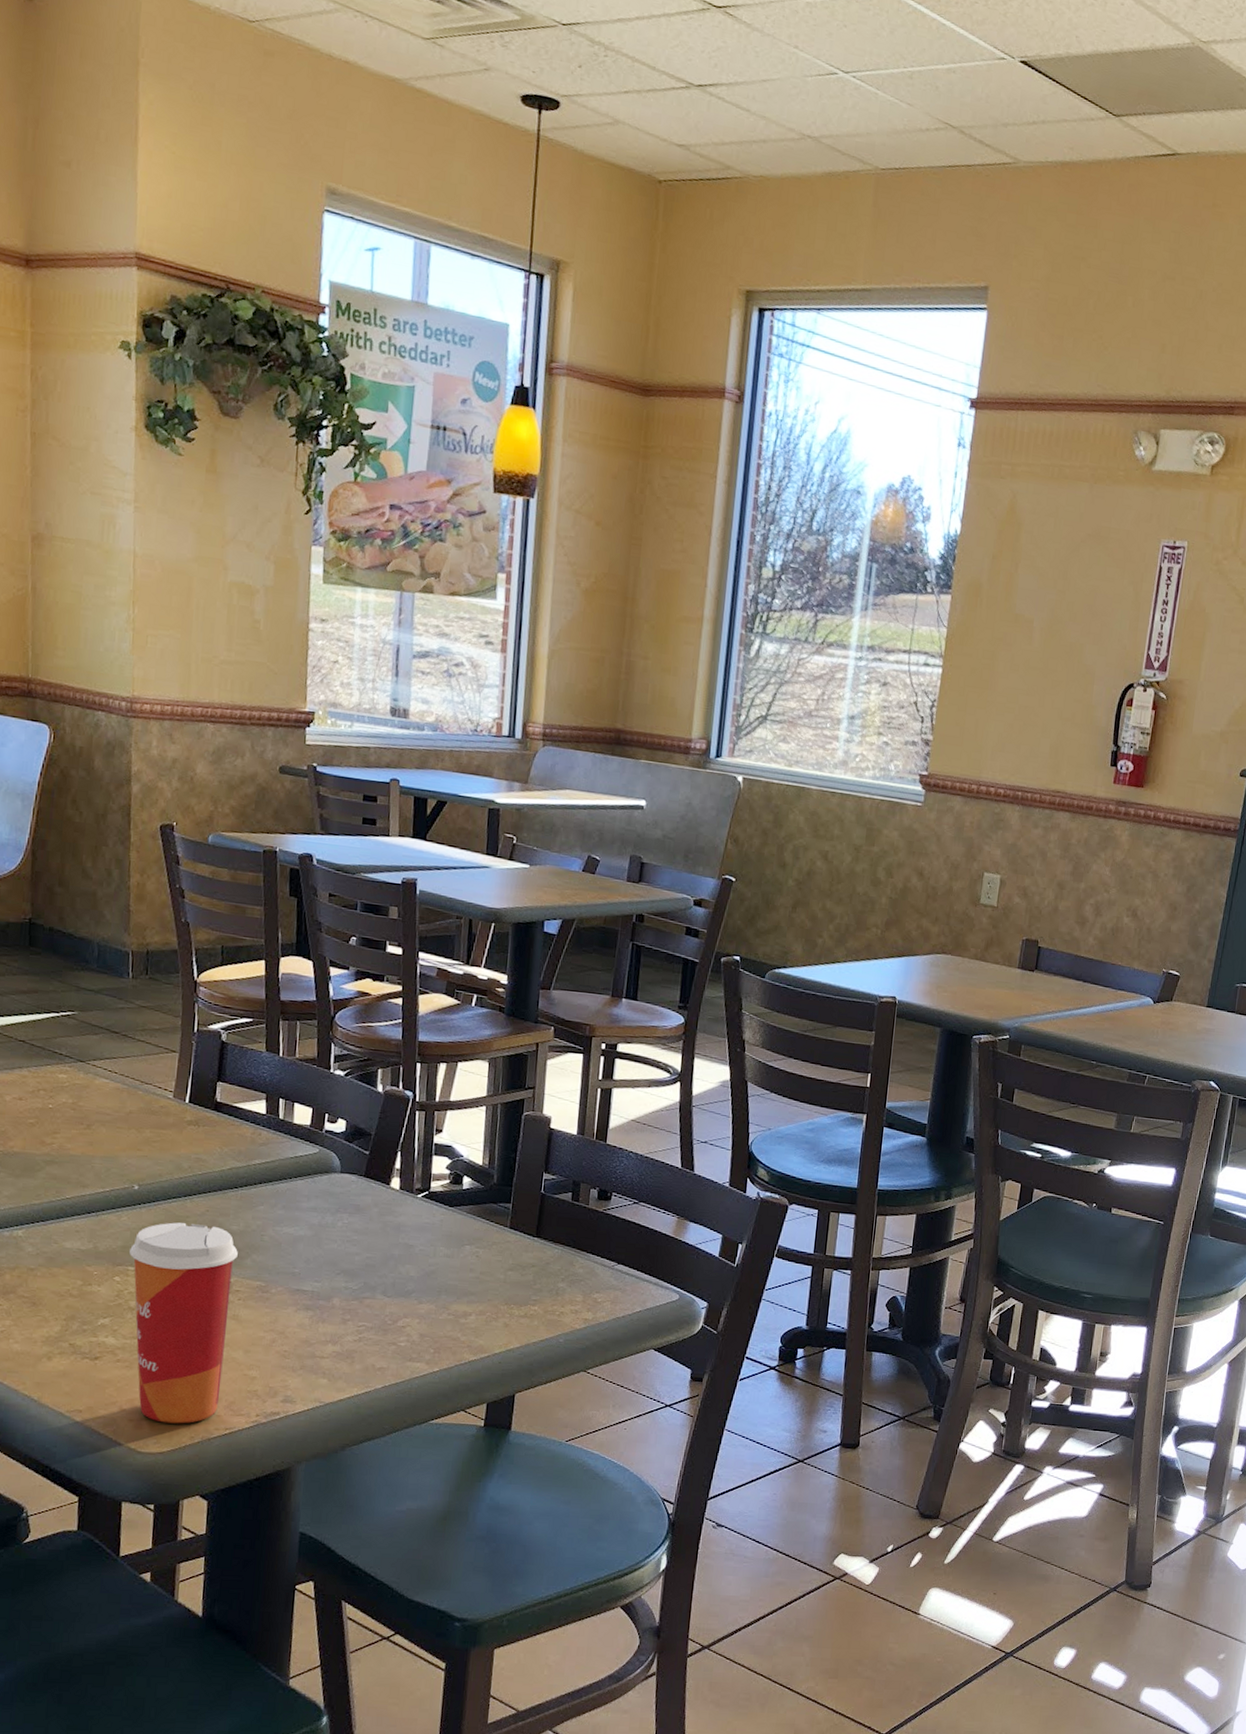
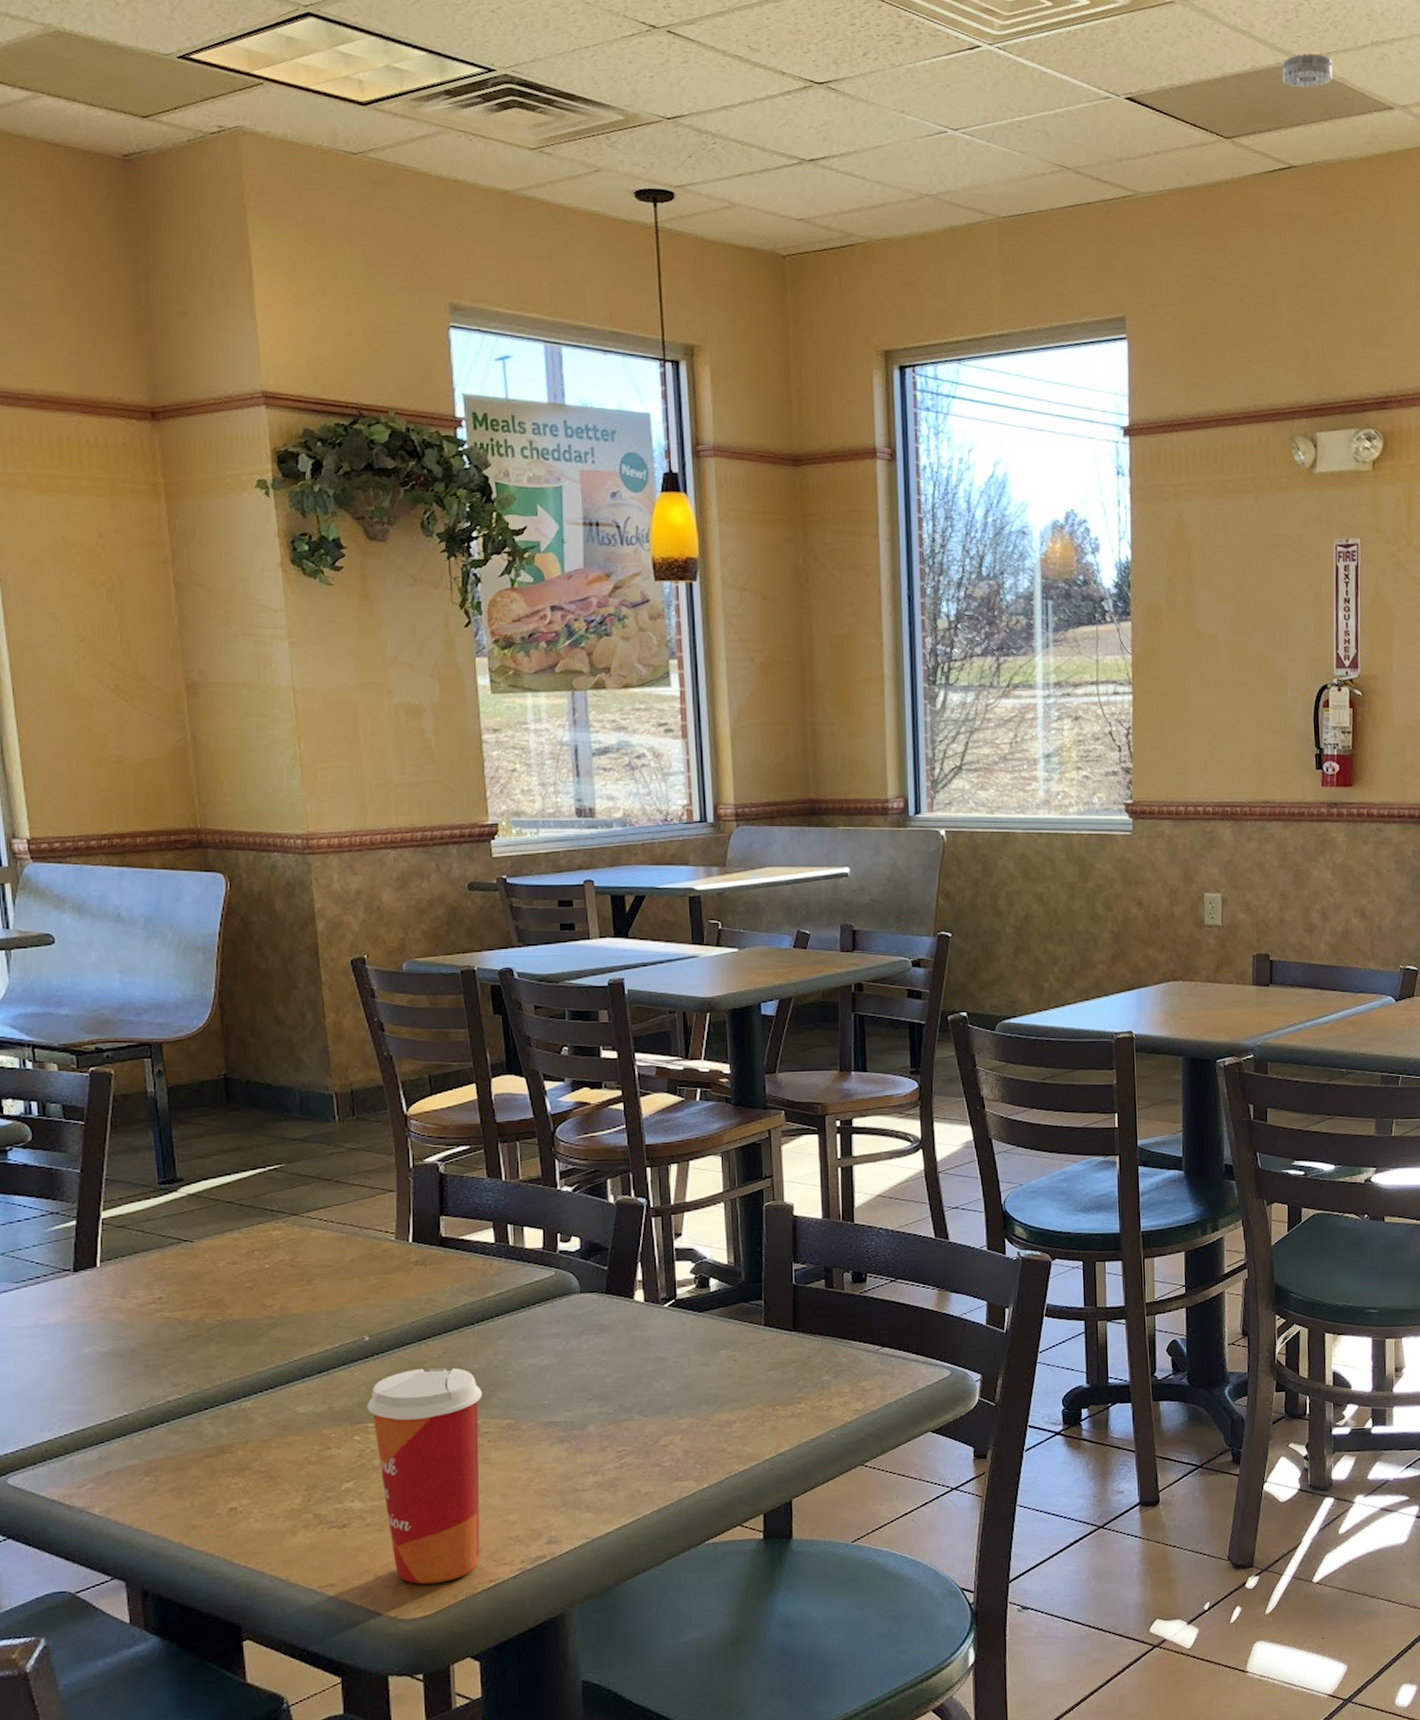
smoke detector: none [1180,37,1234,74] -> present [1282,53,1333,88]

